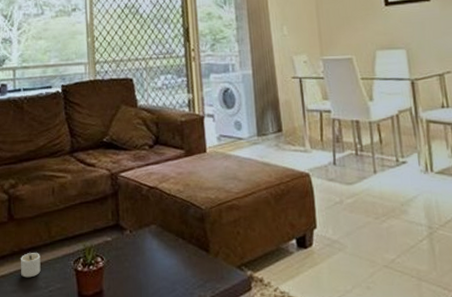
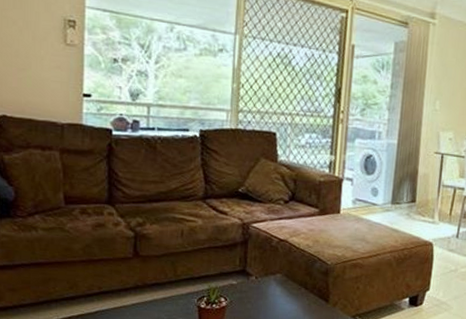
candle: present [21,253,41,278] -> none [144,288,164,310]

